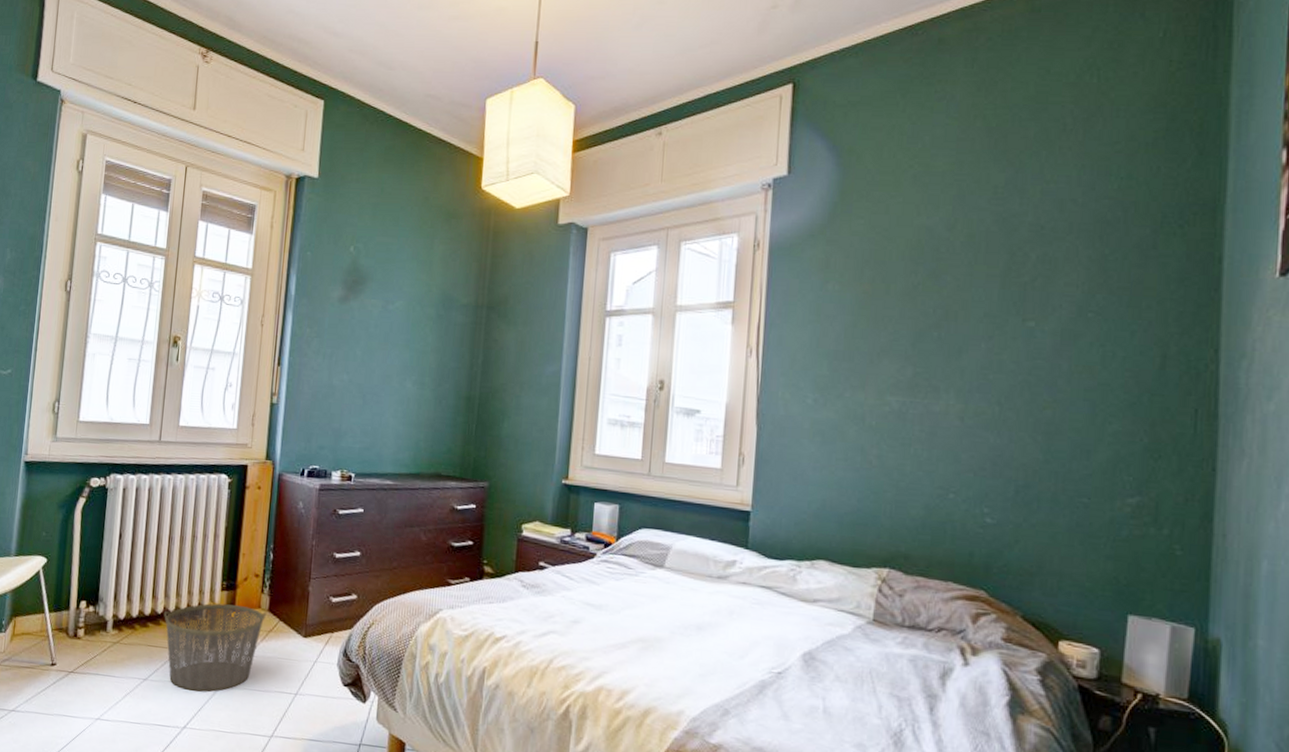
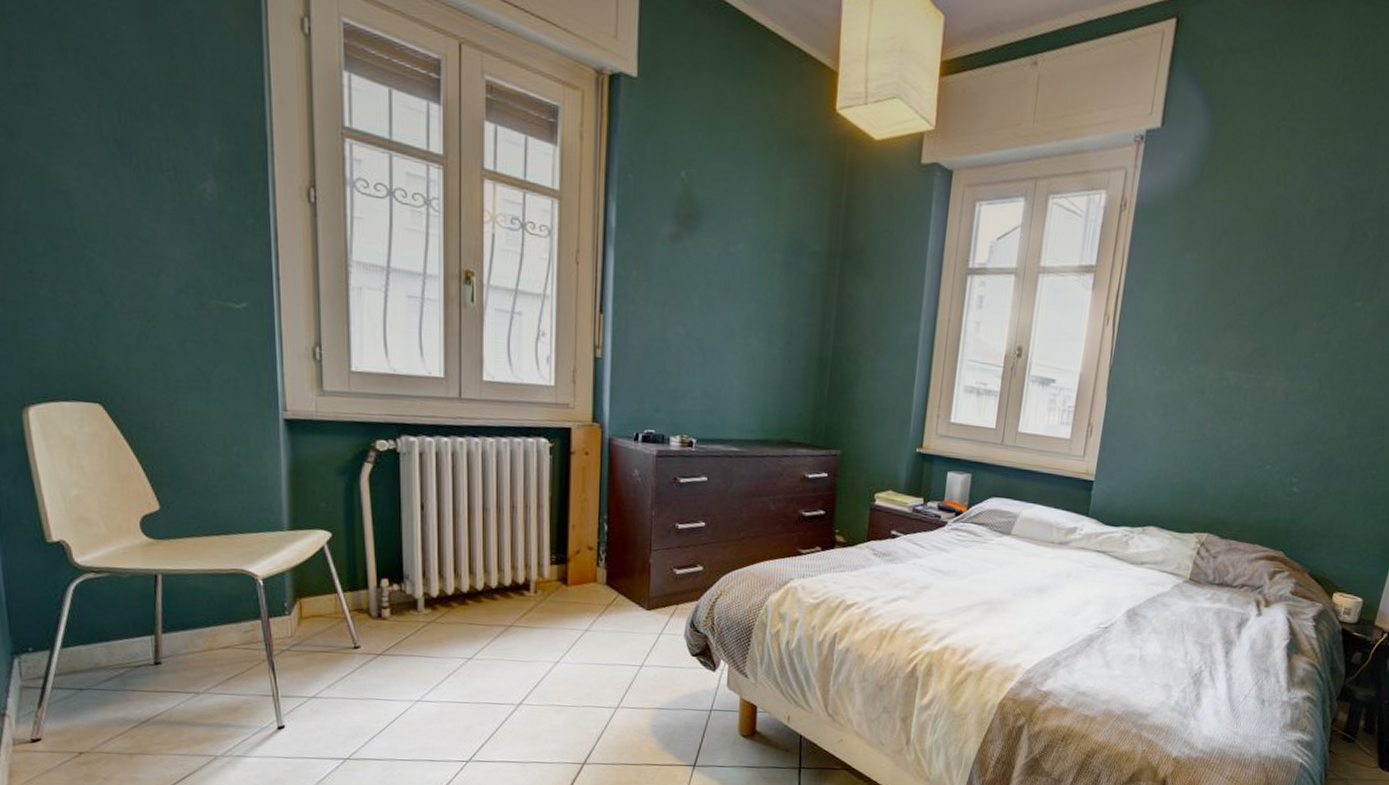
basket: present [164,603,267,692] -> none [485,578,605,669]

